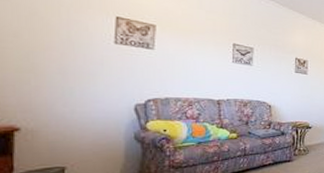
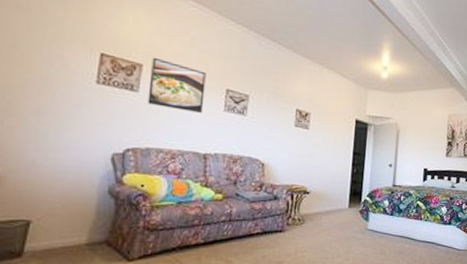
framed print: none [163,18,214,65] -> present [147,57,206,113]

